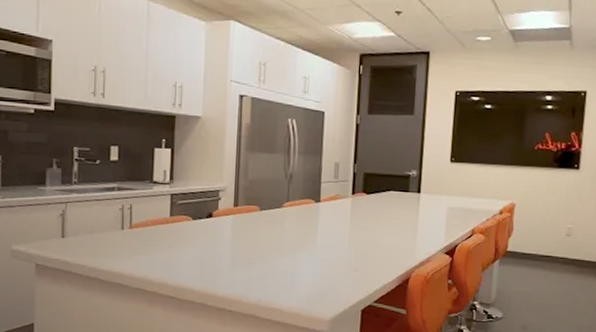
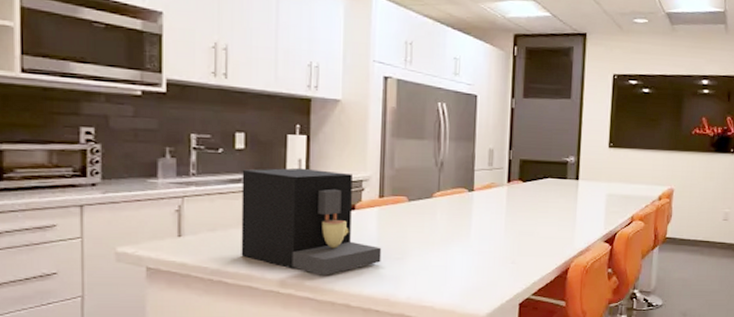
coffee maker: none [114,178,235,277] -> present [241,167,382,275]

